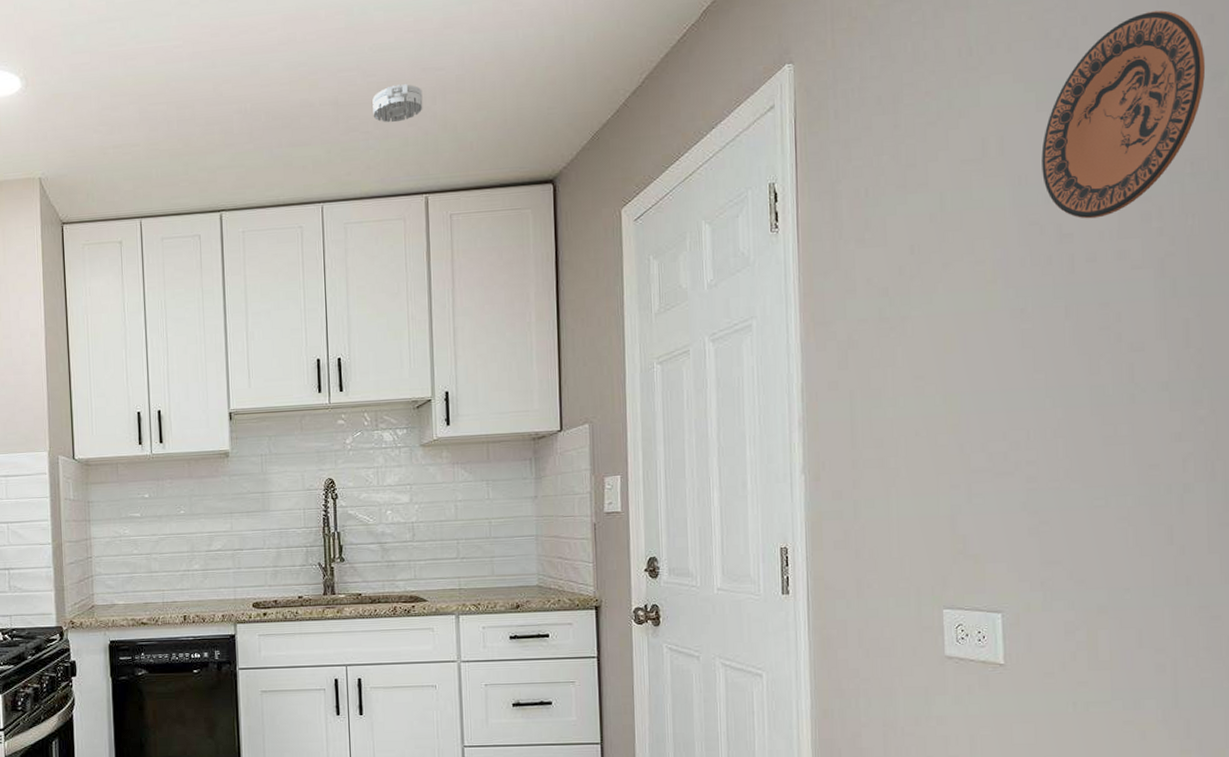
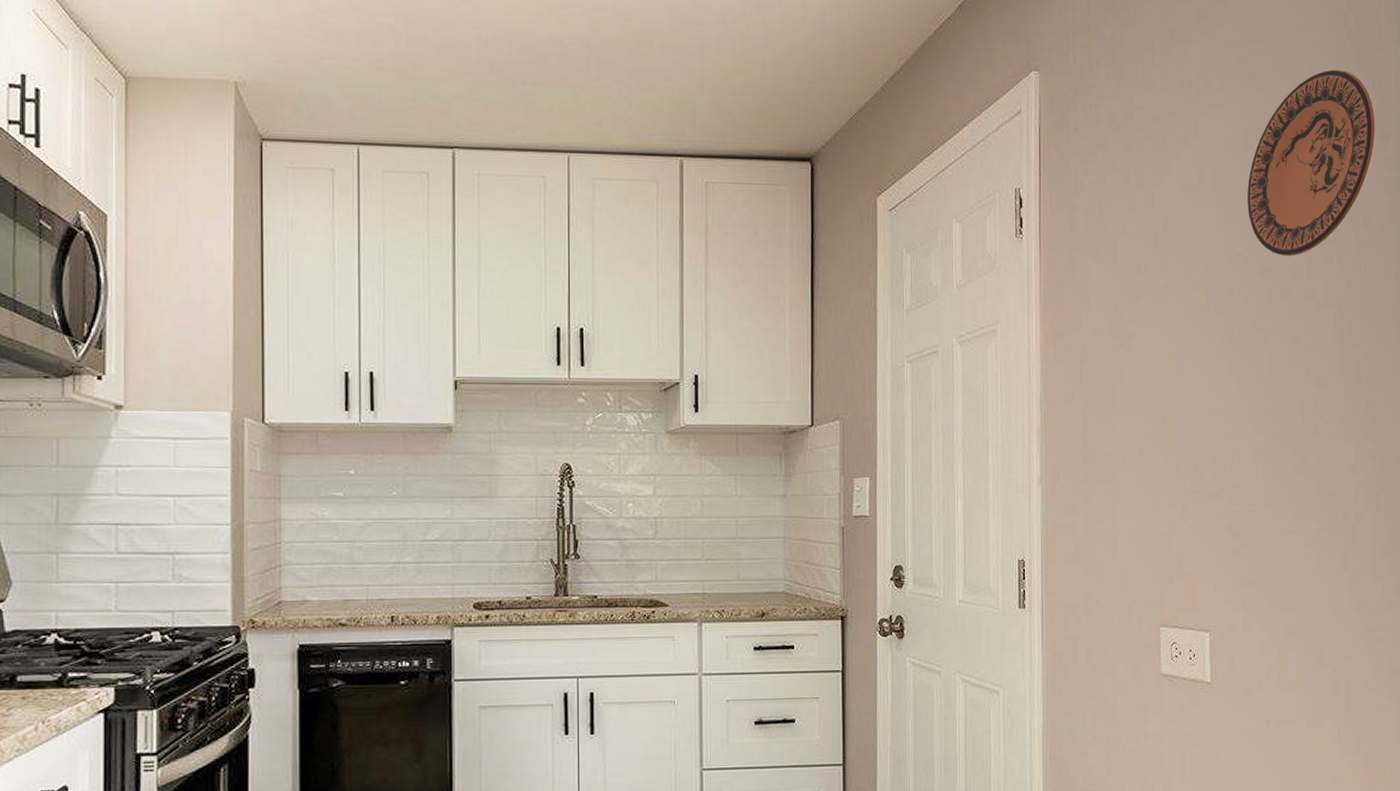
smoke detector: present [372,84,423,123] -> none [627,34,681,75]

